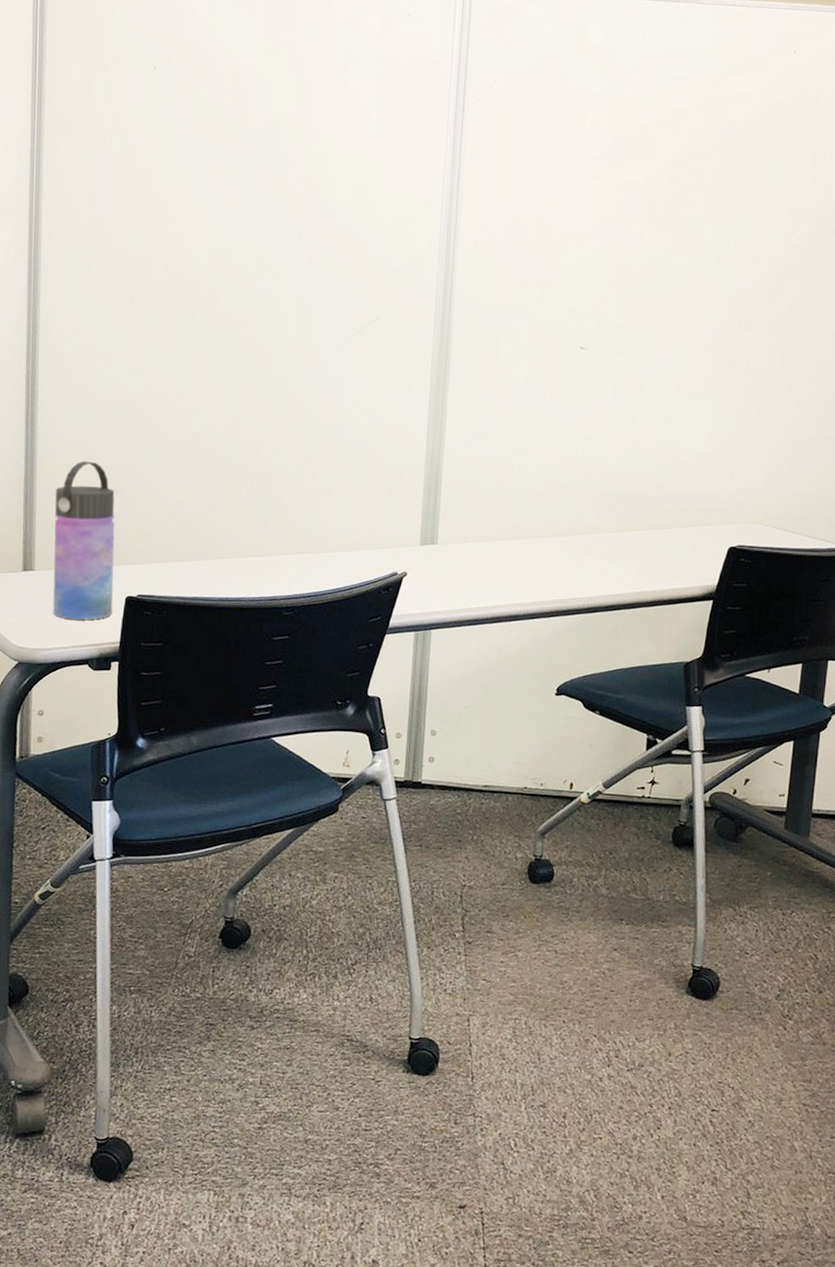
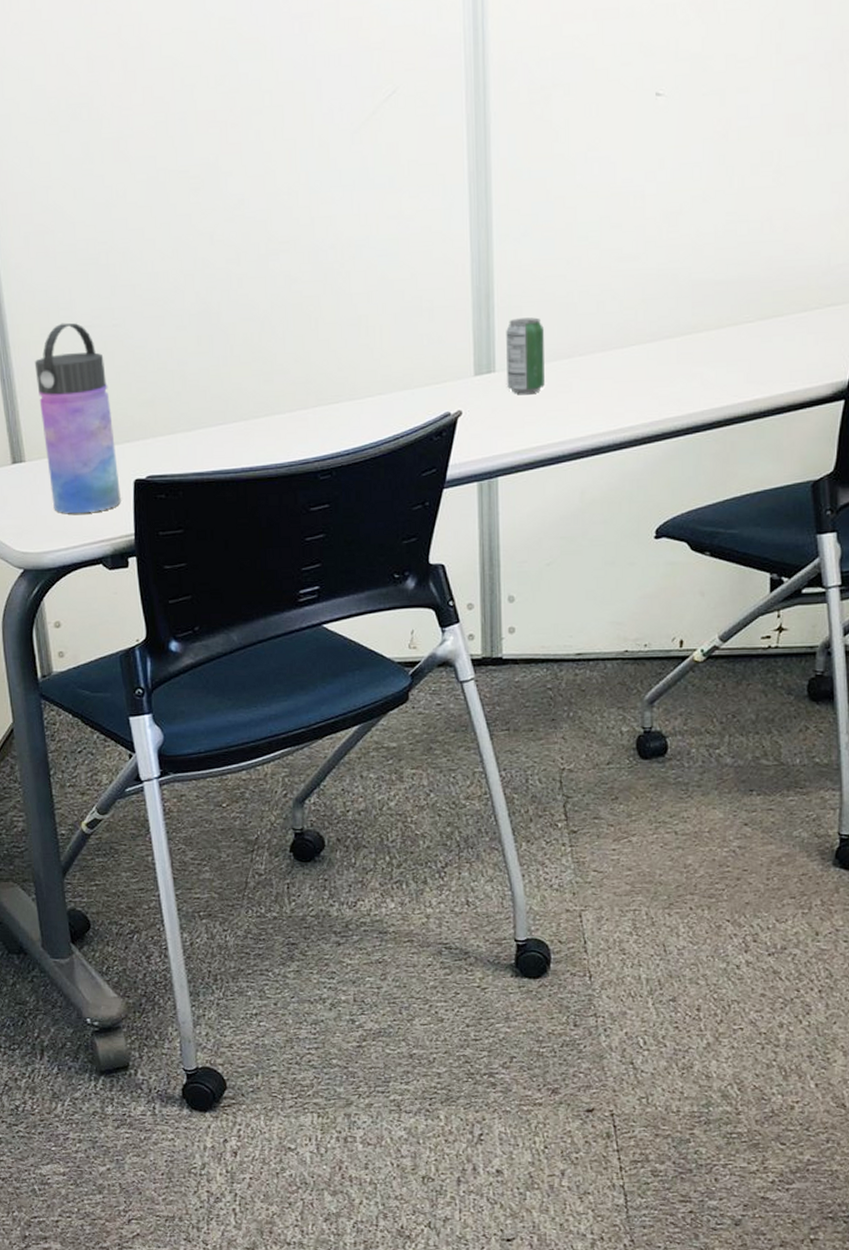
beverage can: none [446,504,479,565] -> present [505,317,545,394]

